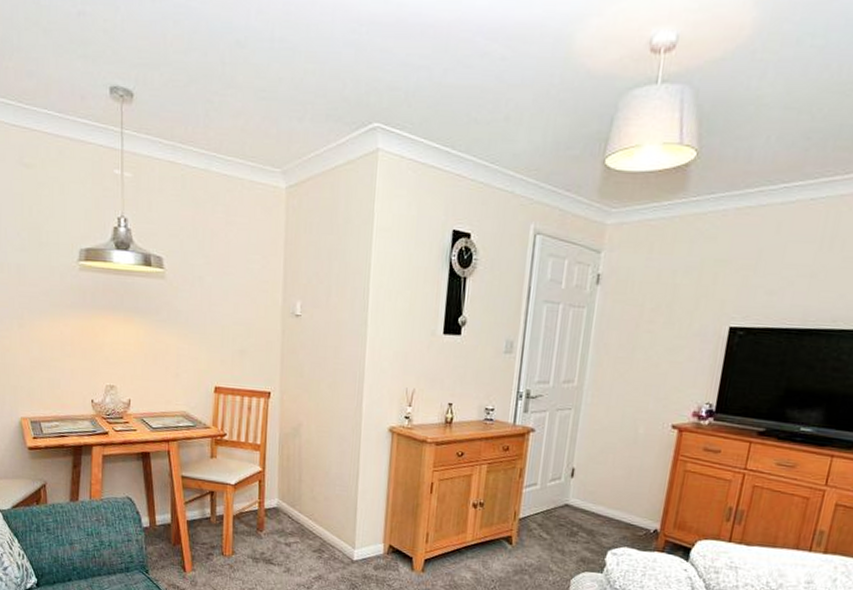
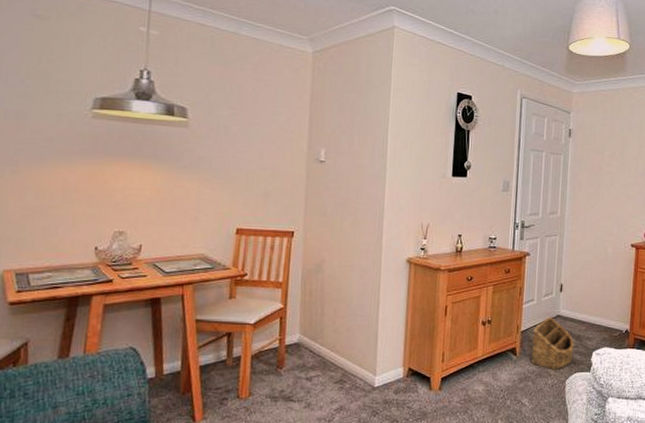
basket: none [529,505,585,566] -> present [531,317,574,370]

